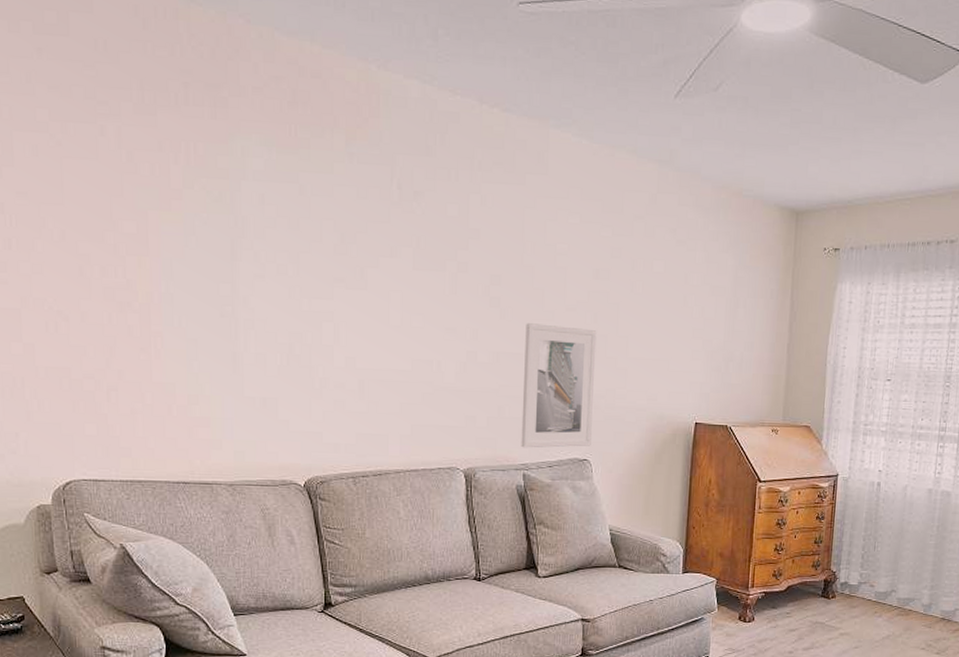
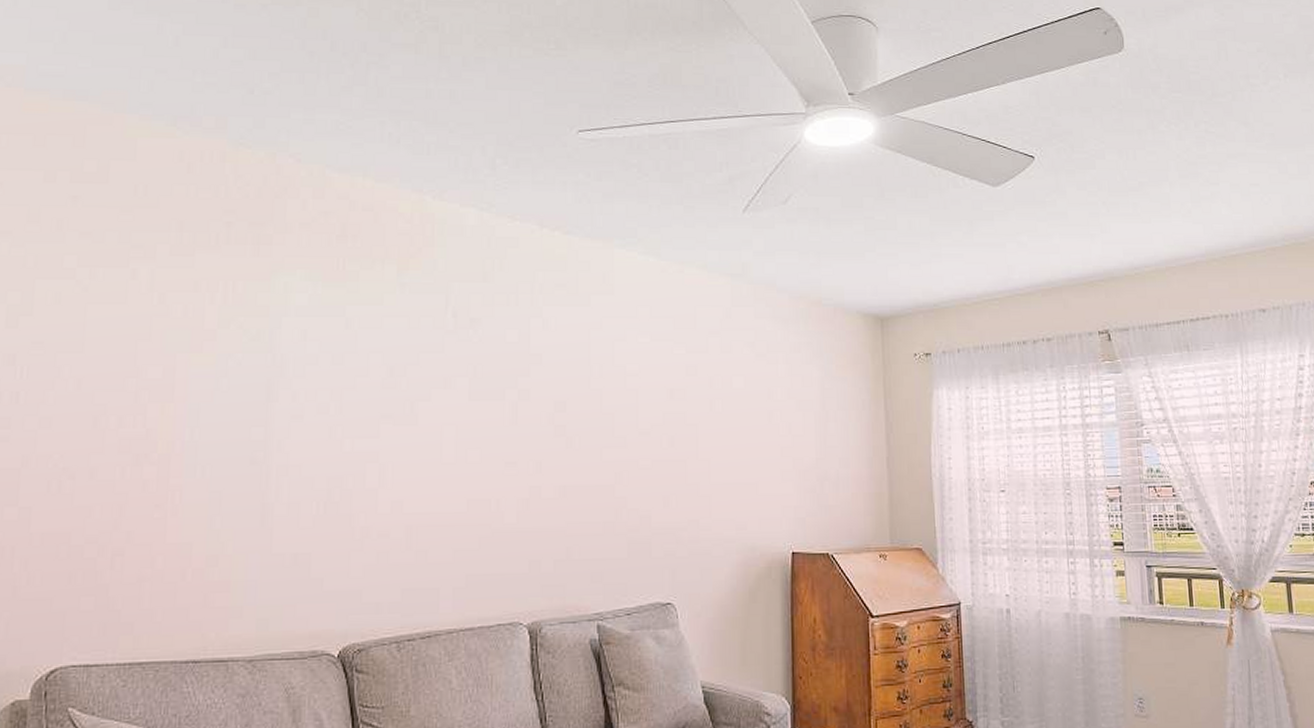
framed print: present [521,323,597,448] -> none [594,451,675,594]

